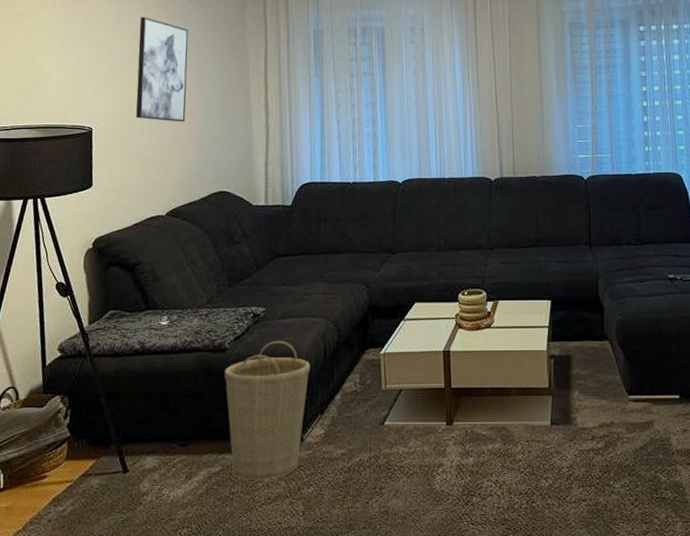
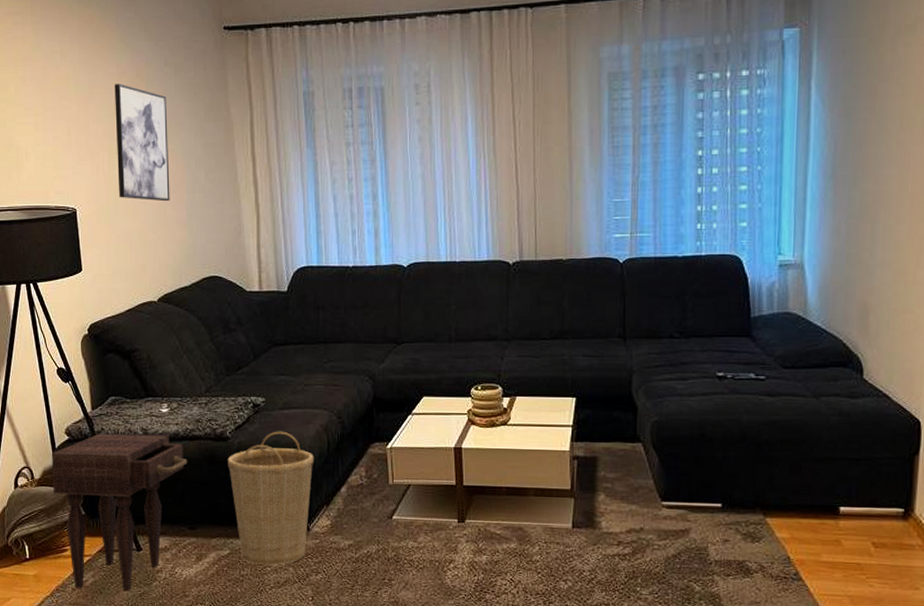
nightstand: none [38,348,184,519] -> present [51,433,187,592]

